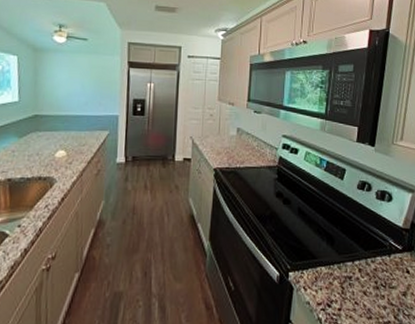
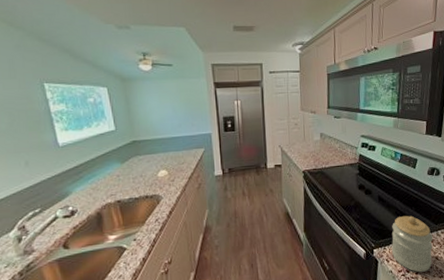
jar: none [310,236,362,309] -> present [391,215,433,273]

